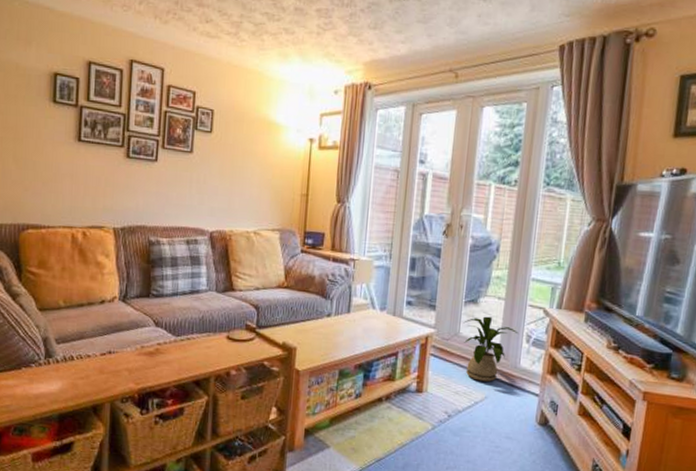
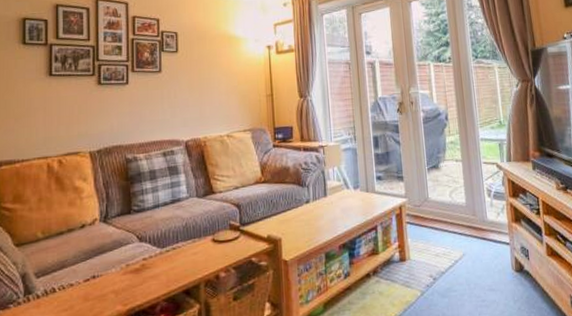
house plant: present [463,316,518,382] -> none [430,178,480,240]

